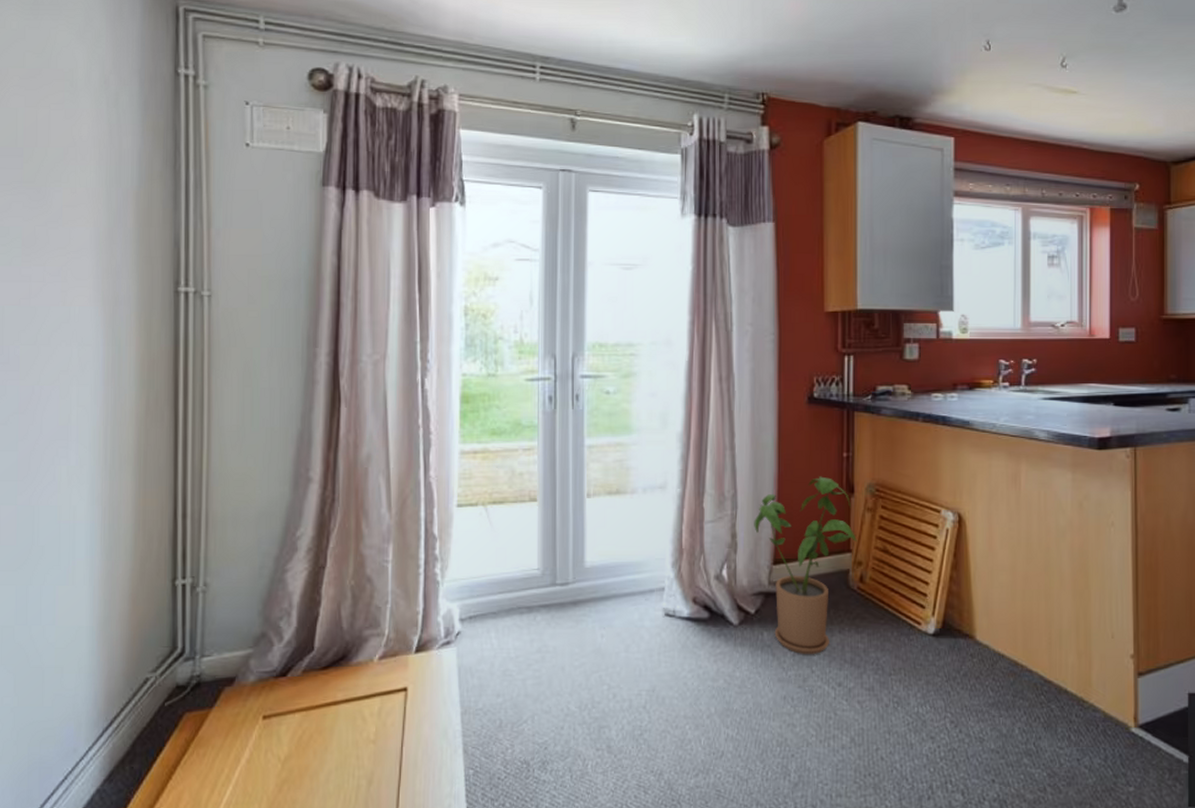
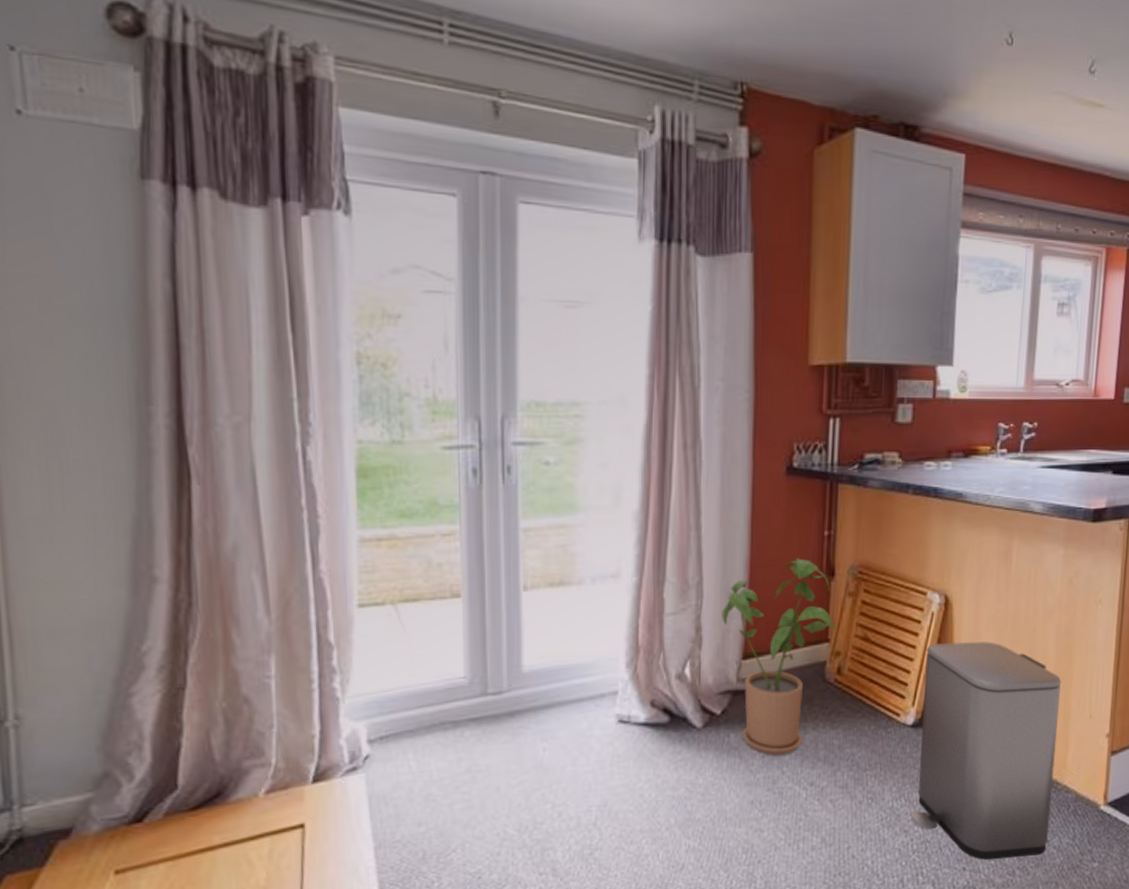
pedal bin: none [937,558,1080,773] -> present [911,641,1062,860]

